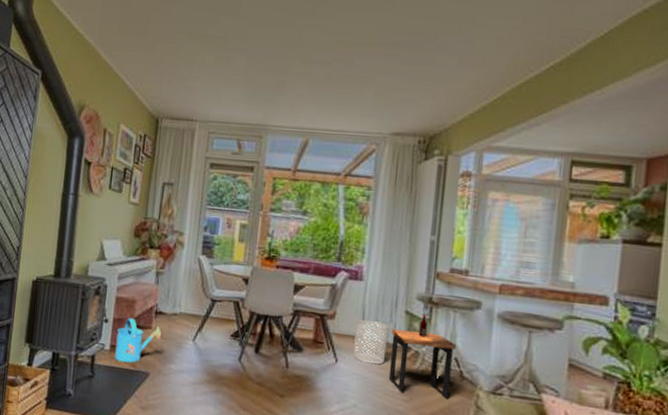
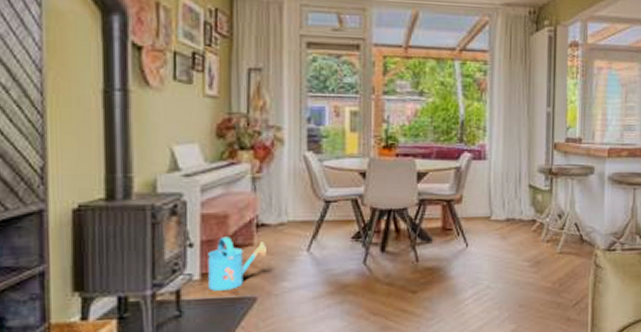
waste bin: present [354,319,389,365] -> none [483,199,515,243]
side table: present [388,314,457,400] -> none [517,185,576,266]

